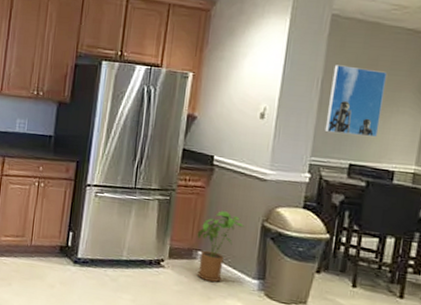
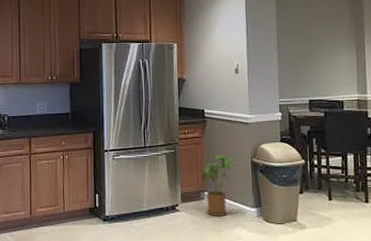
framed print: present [324,64,388,138] -> none [284,22,326,77]

